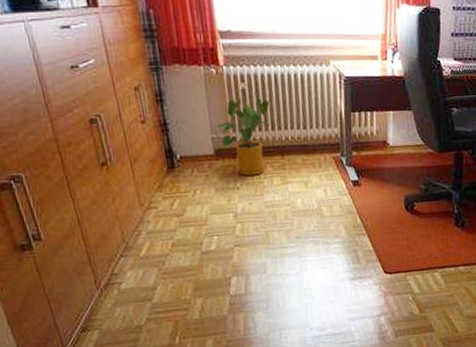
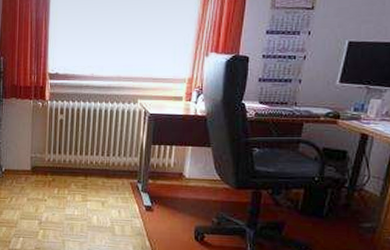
house plant: present [216,97,270,176] -> none [35,127,81,191]

